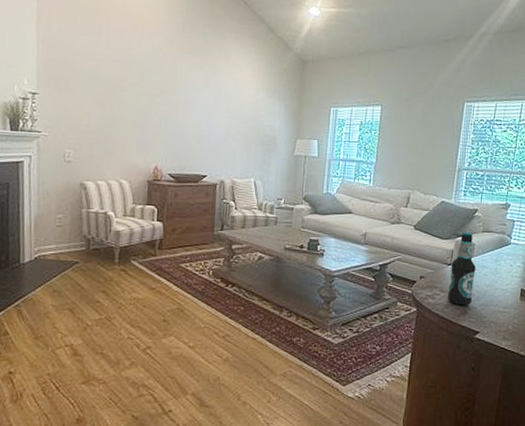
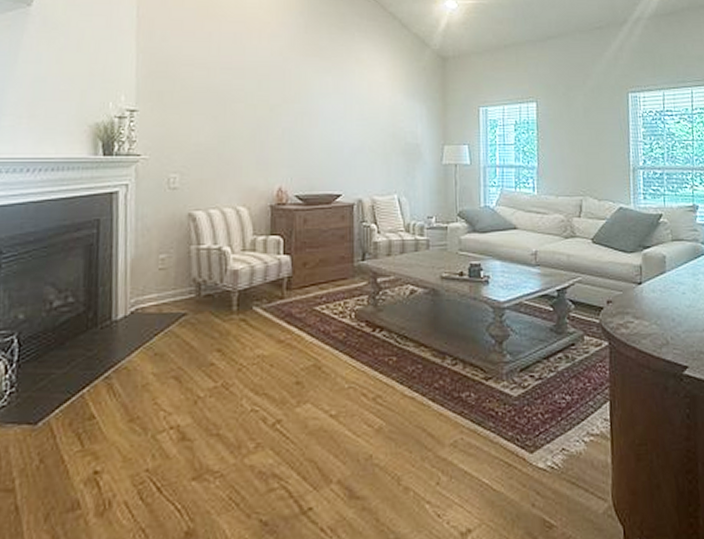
bottle: present [447,231,476,306] -> none [641,242,674,335]

